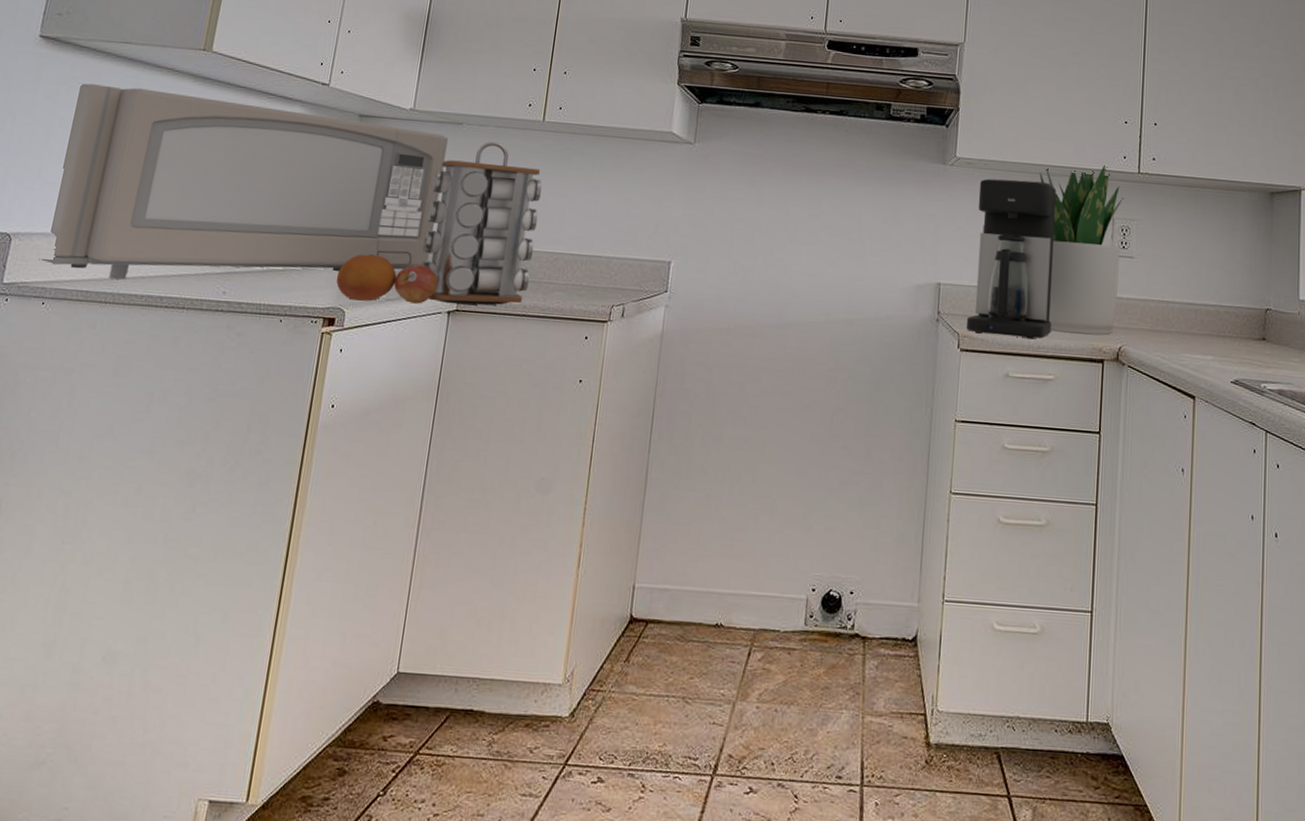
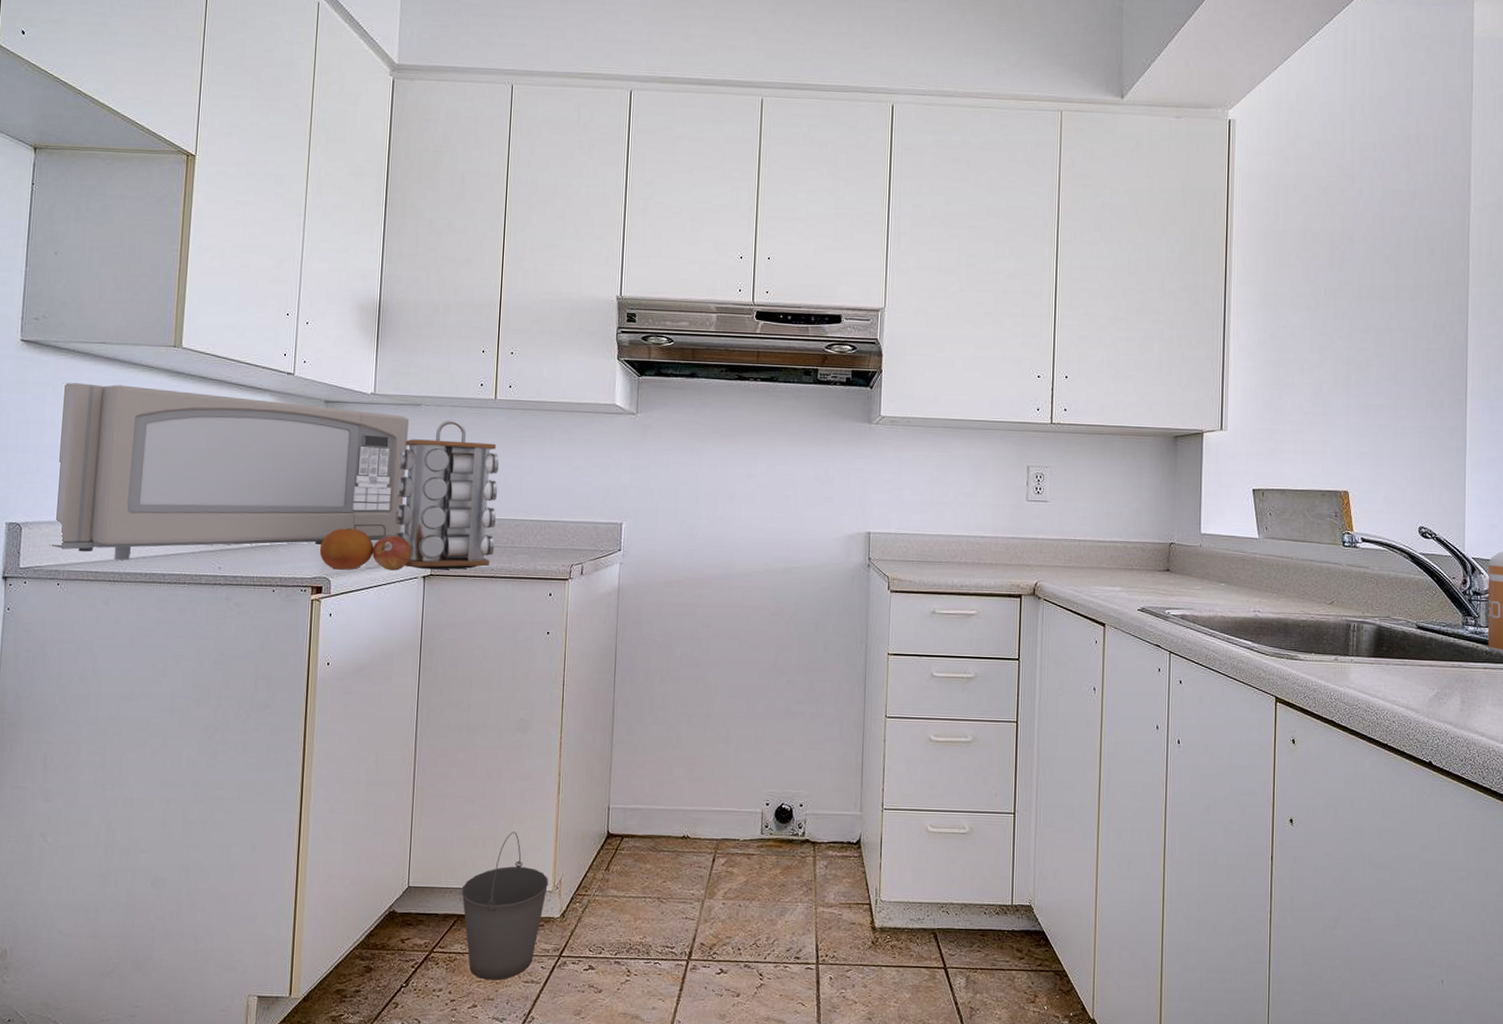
bucket: none [457,611,559,792] -> present [461,831,549,980]
coffee maker: present [967,178,1056,339] -> none [896,434,975,579]
planter: present [1039,164,1123,336] -> none [958,416,1037,573]

